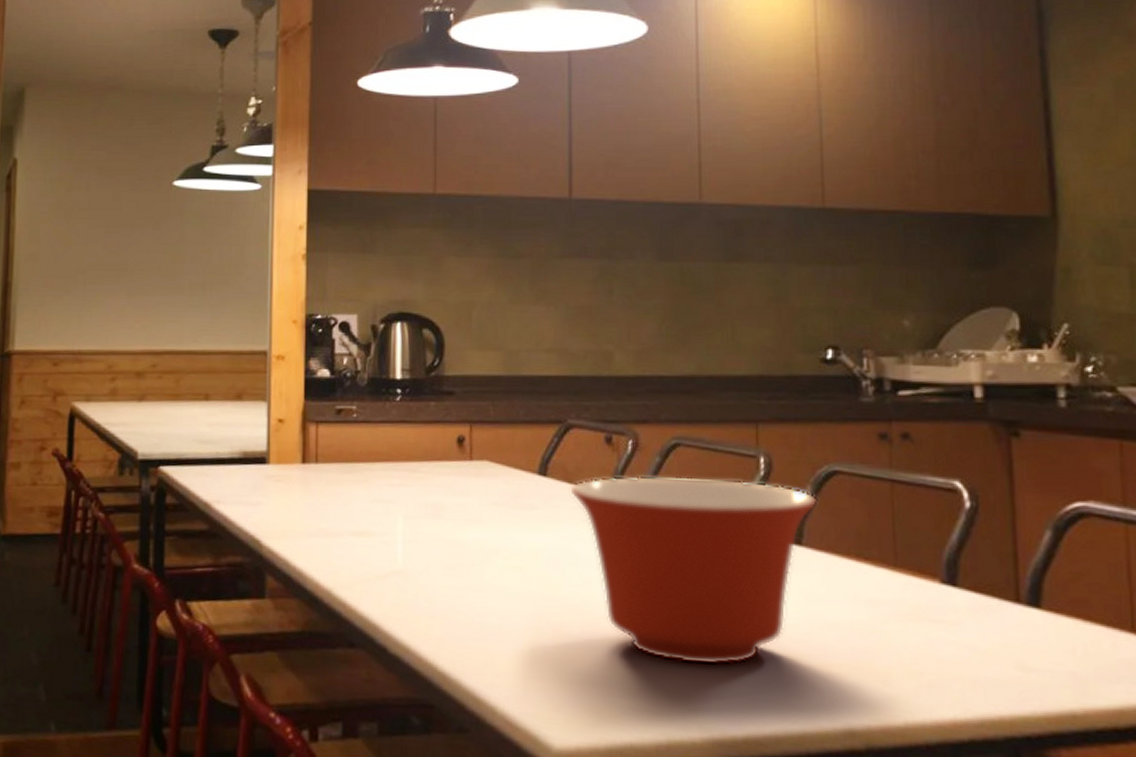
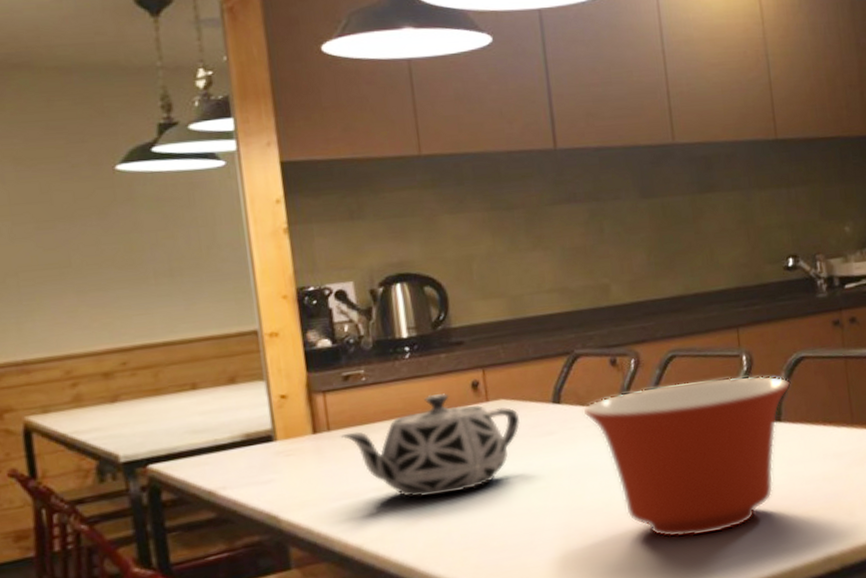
teapot: none [326,442,501,553] -> present [340,393,520,497]

